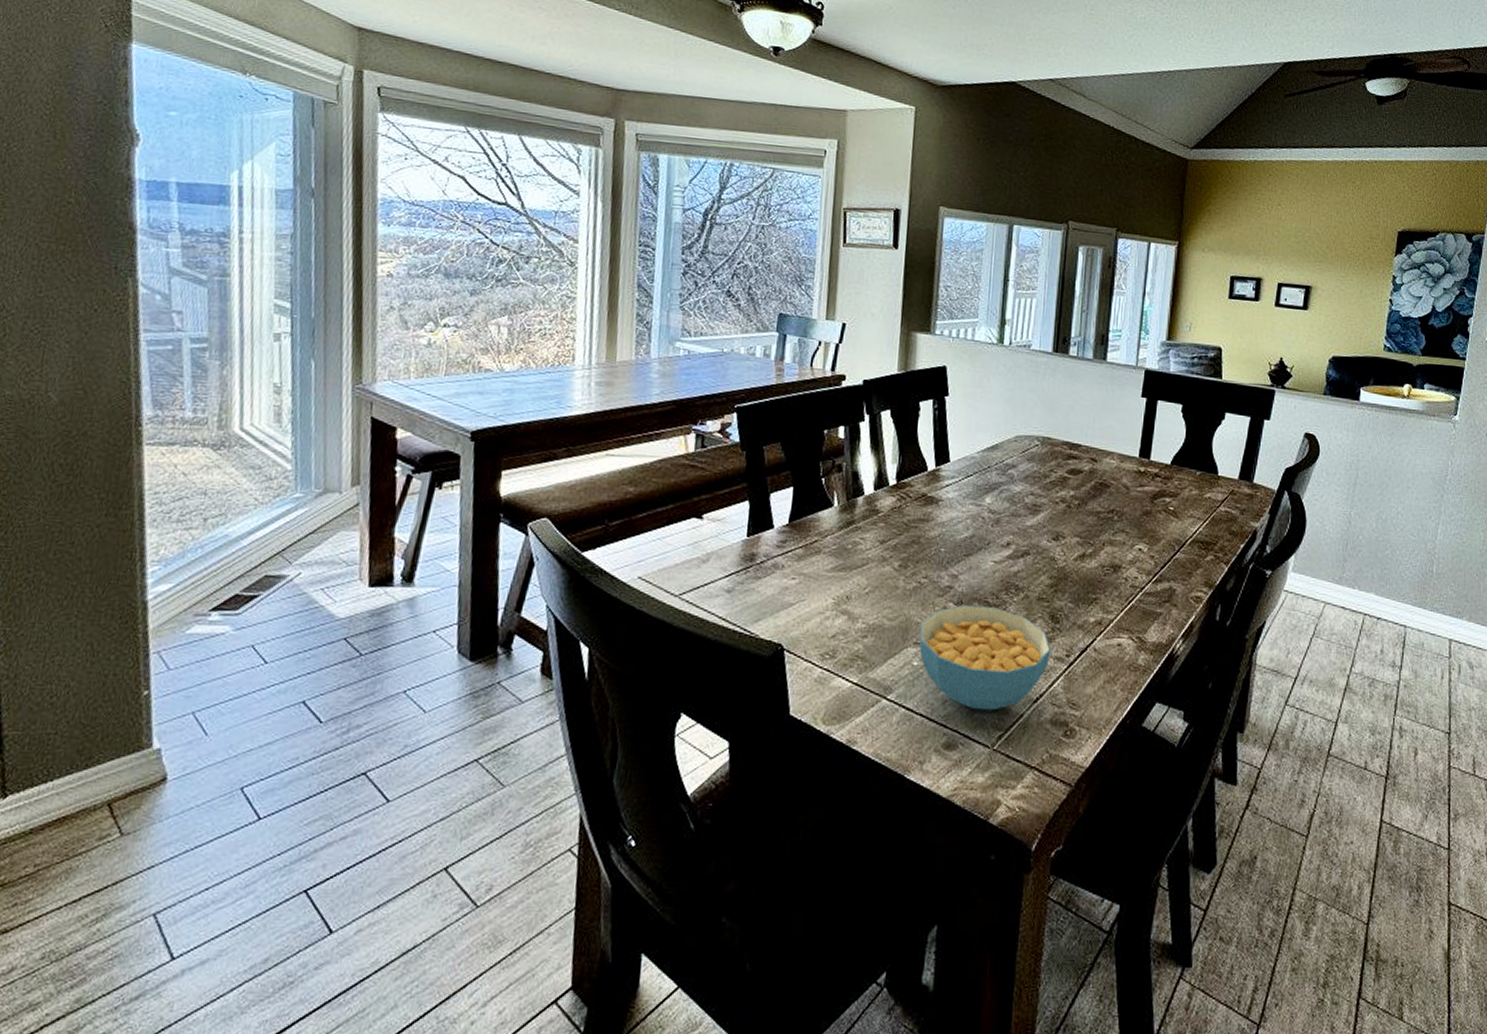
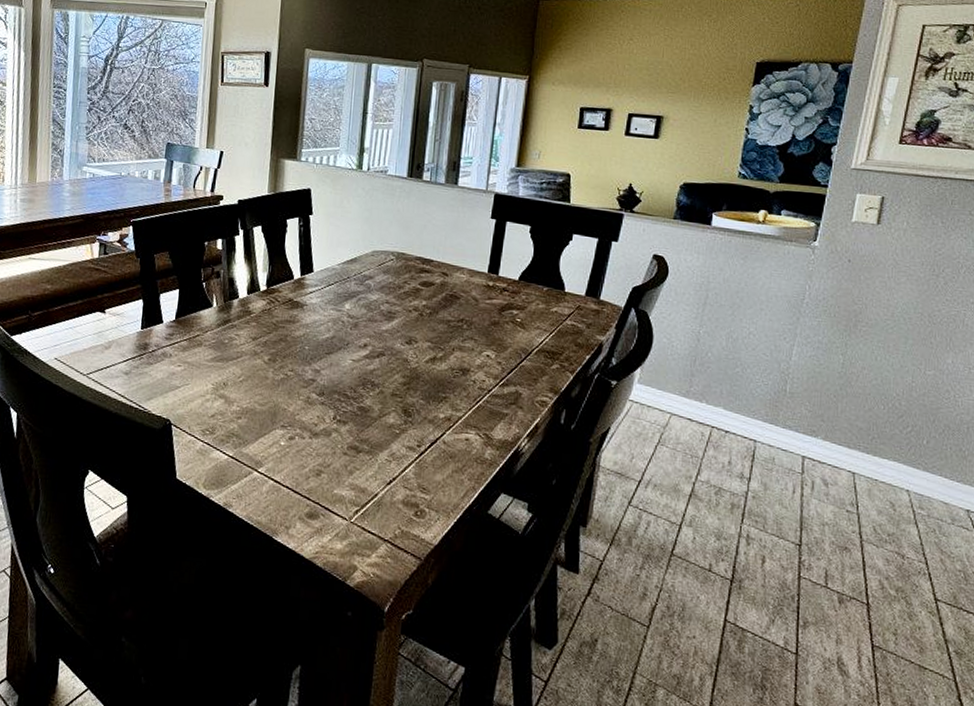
cereal bowl: present [919,605,1051,711] -> none [286,396,404,489]

